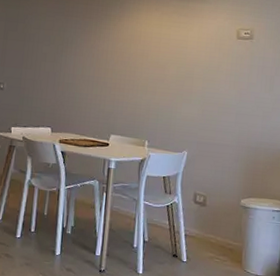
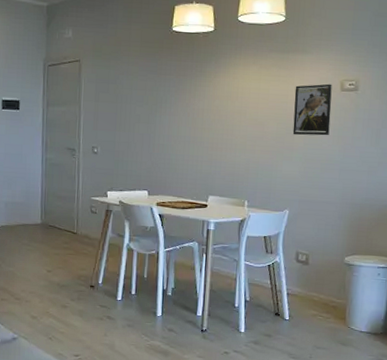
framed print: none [191,31,229,81] -> present [292,83,332,136]

